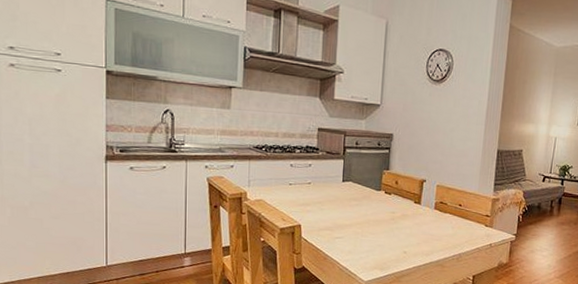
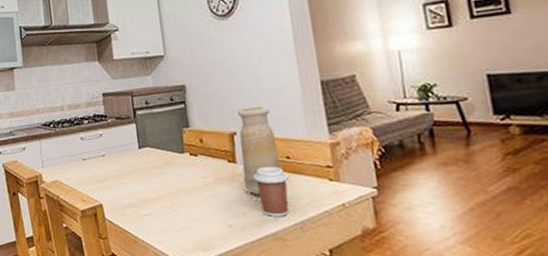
vase: none [424,161,455,231] -> present [237,106,281,195]
coffee cup: none [431,209,457,249] -> present [253,166,289,217]

